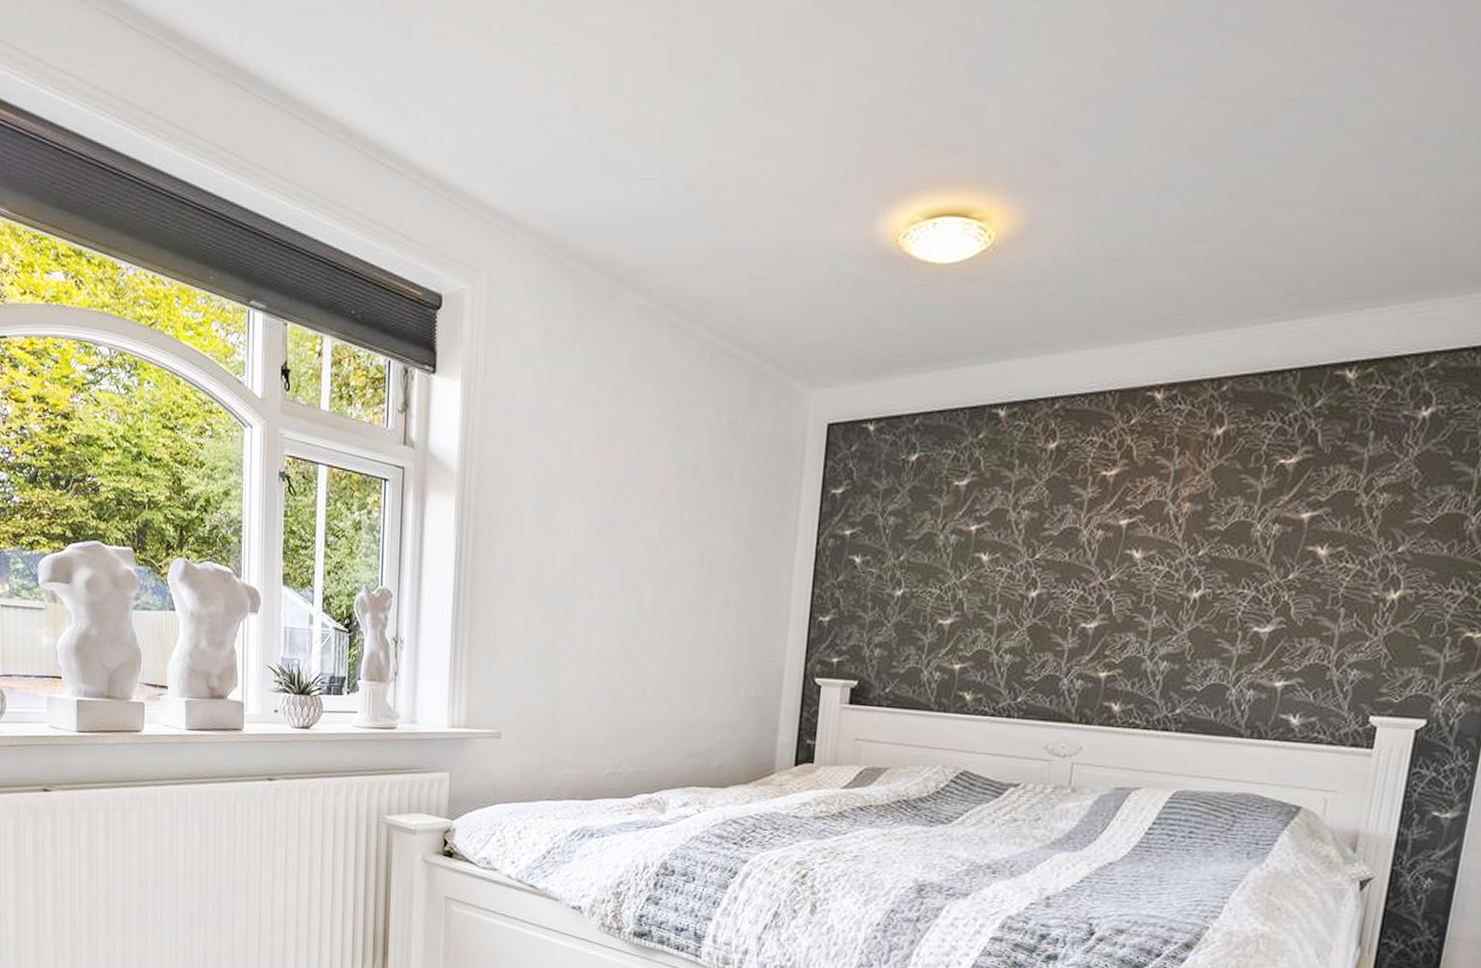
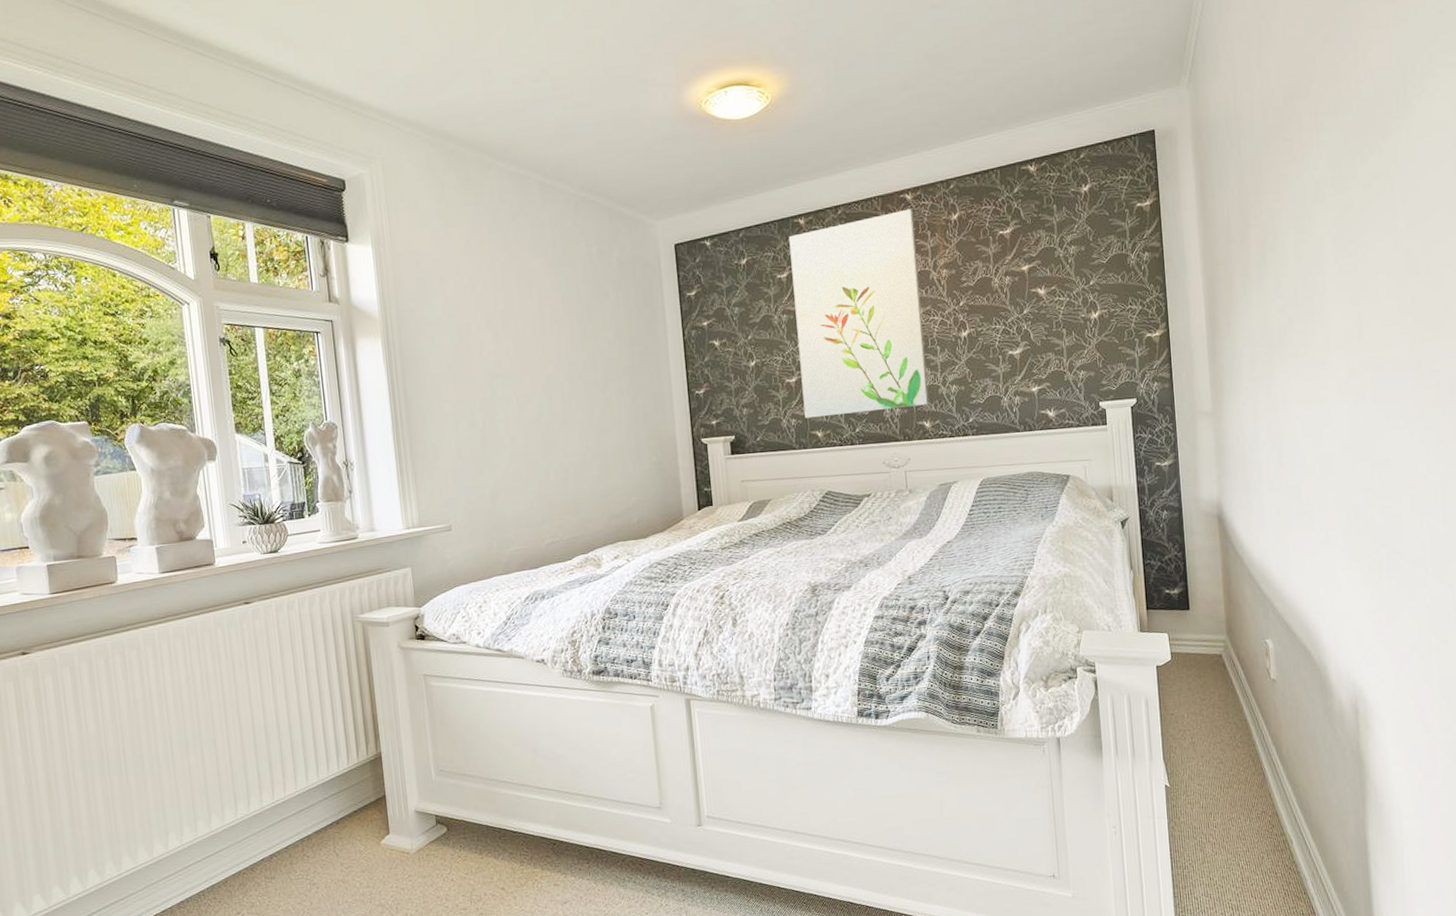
wall art: none [953,412,1161,682] -> present [789,209,929,419]

